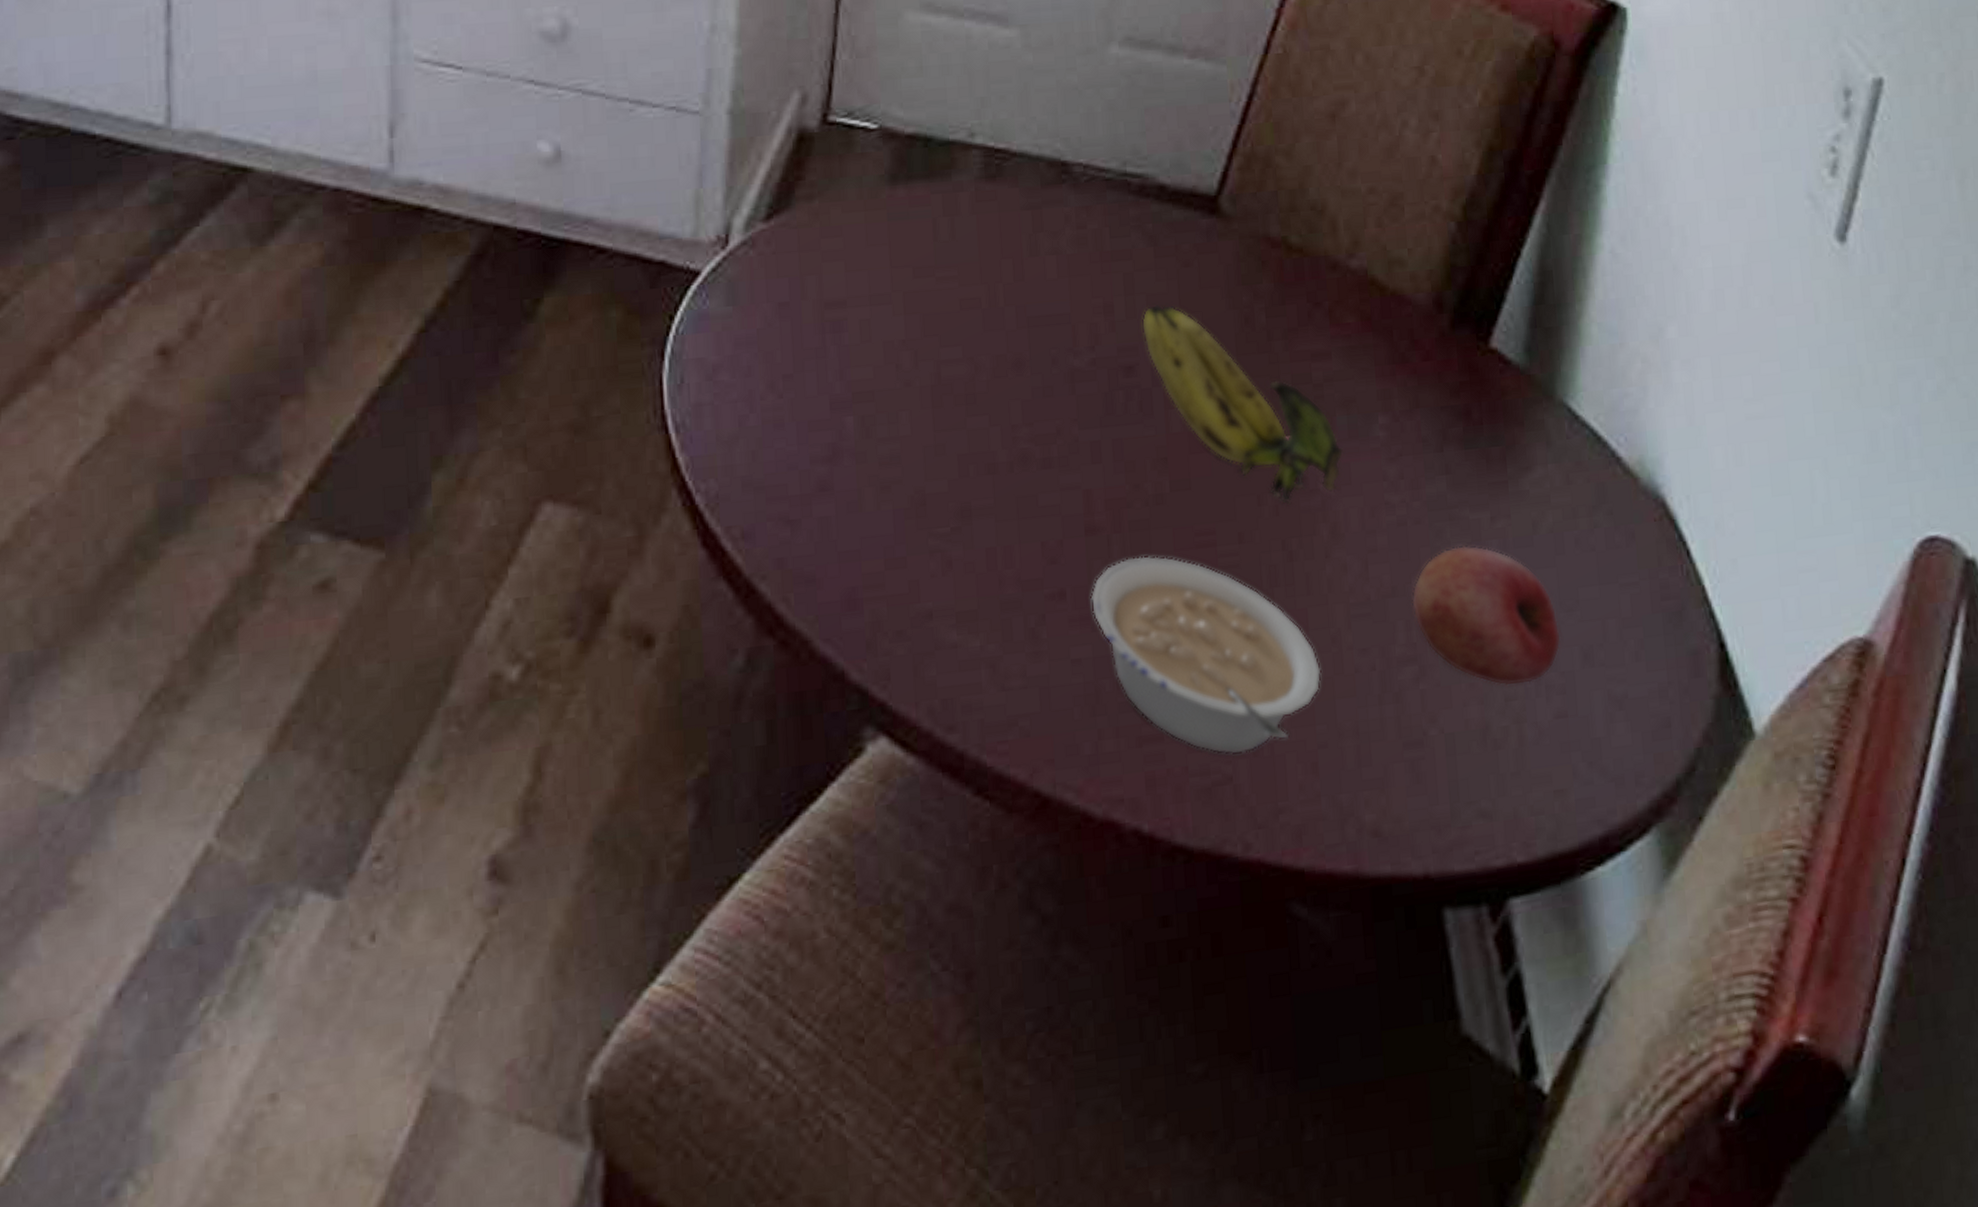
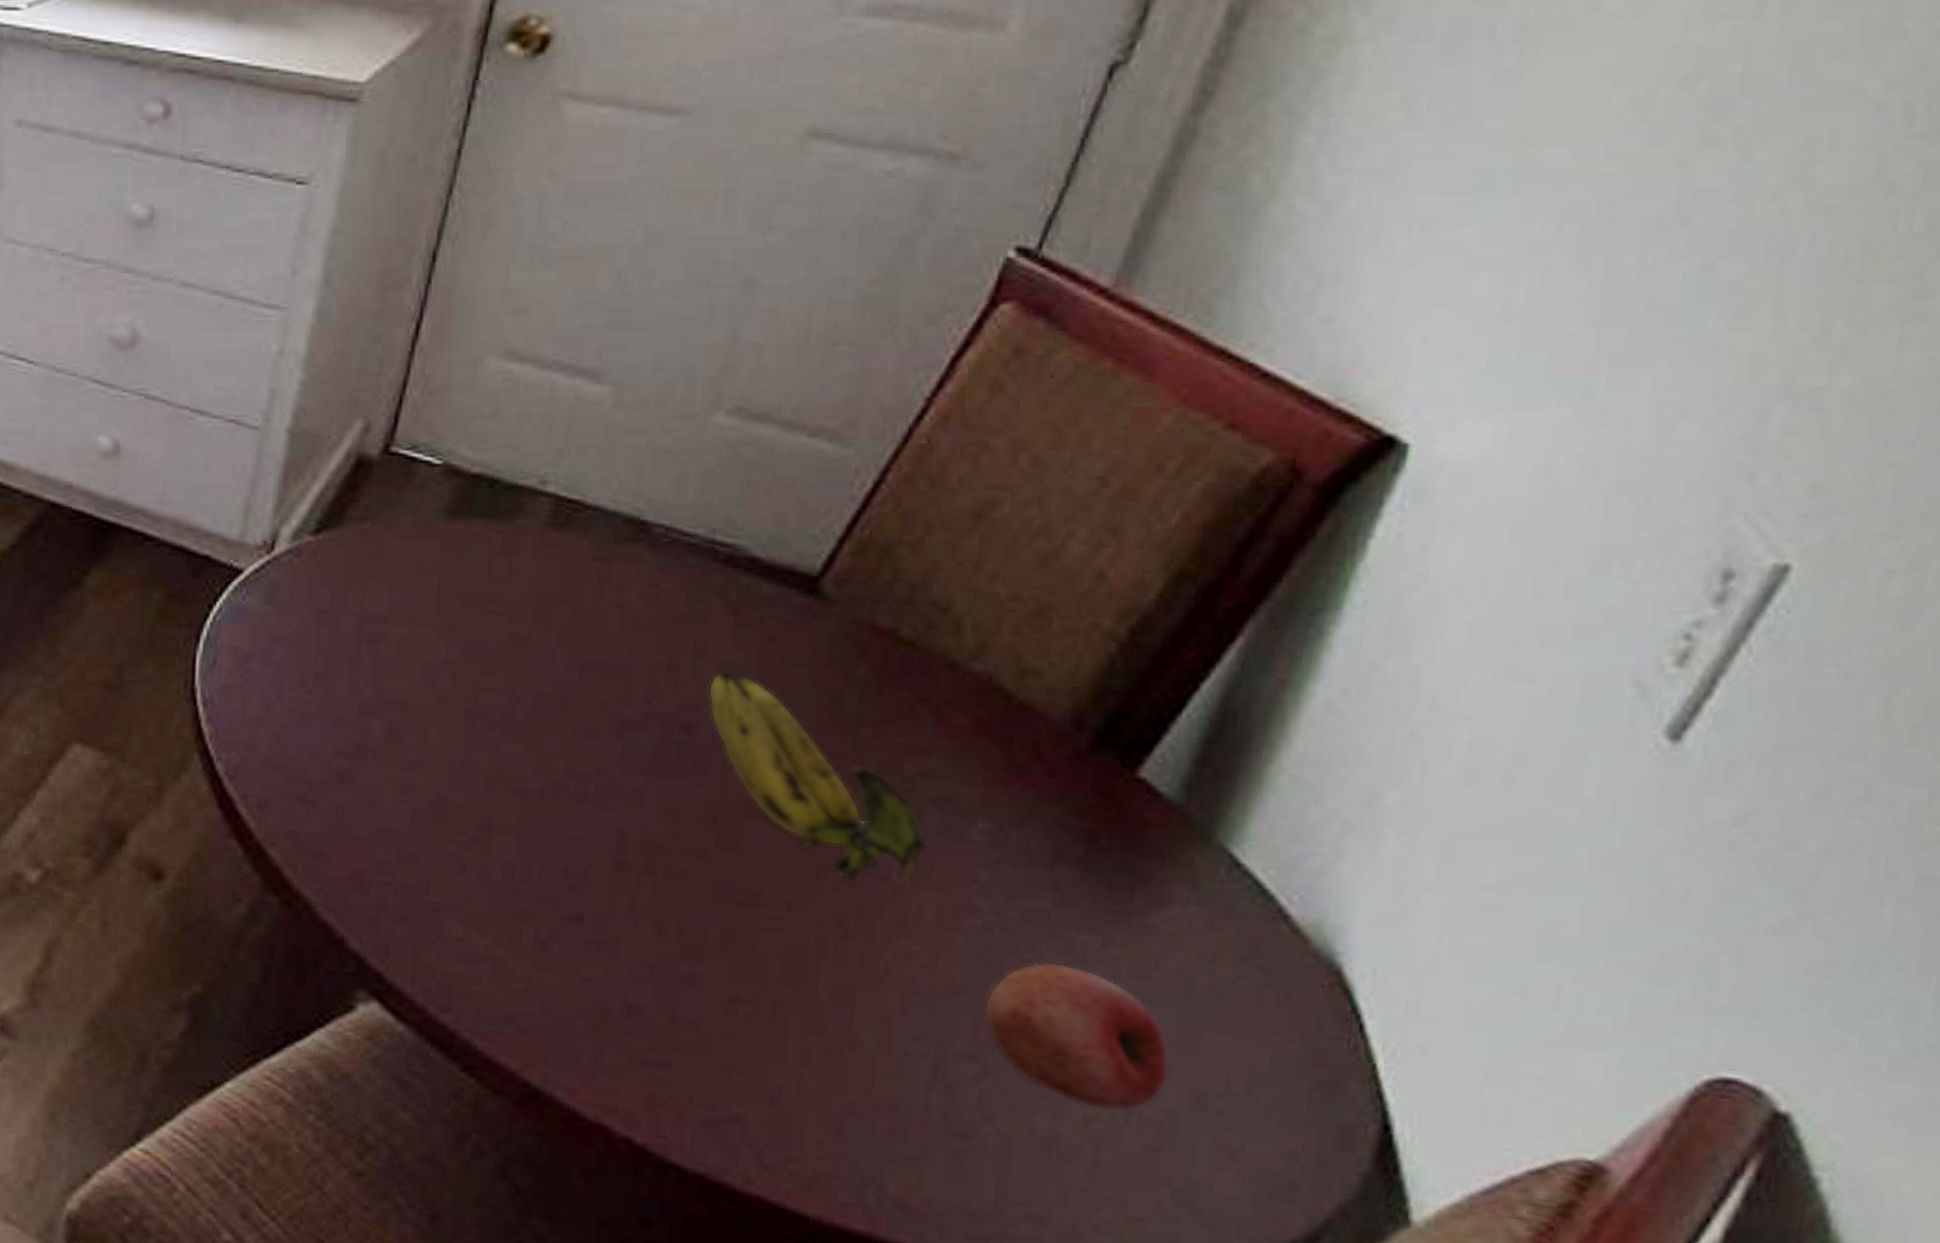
legume: present [1090,555,1322,755] -> none [609,899,863,1100]

